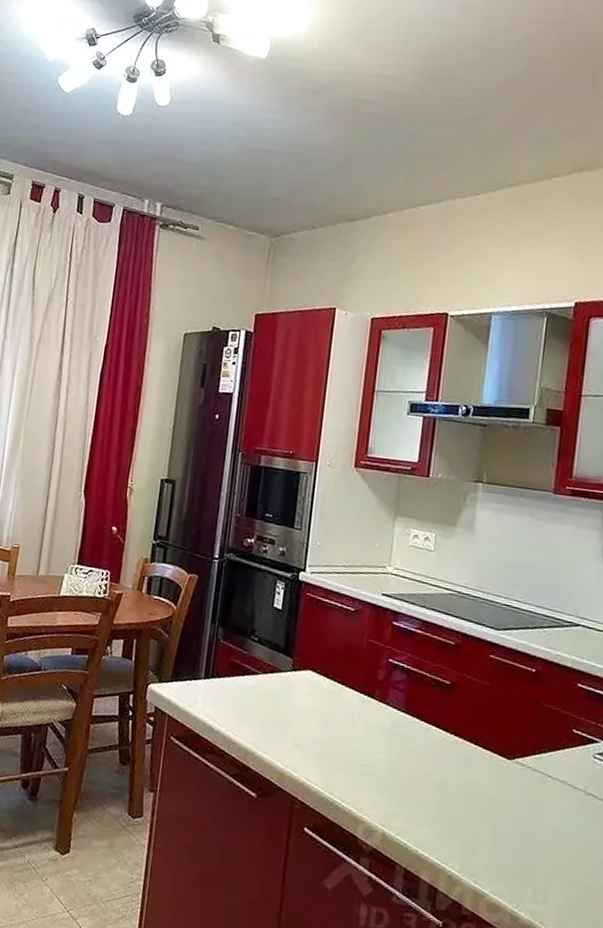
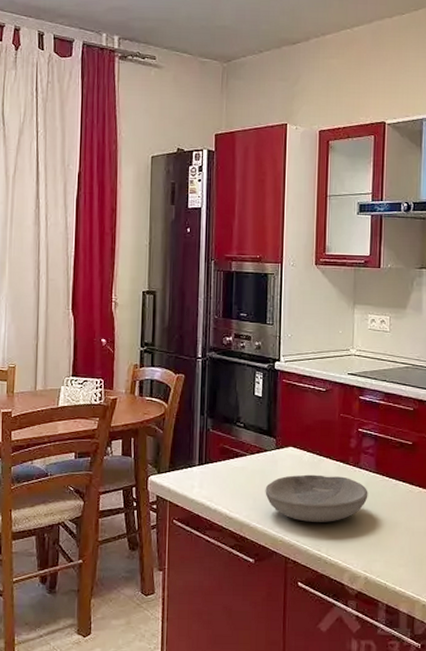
bowl: none [275,702,394,763] -> present [265,474,368,522]

